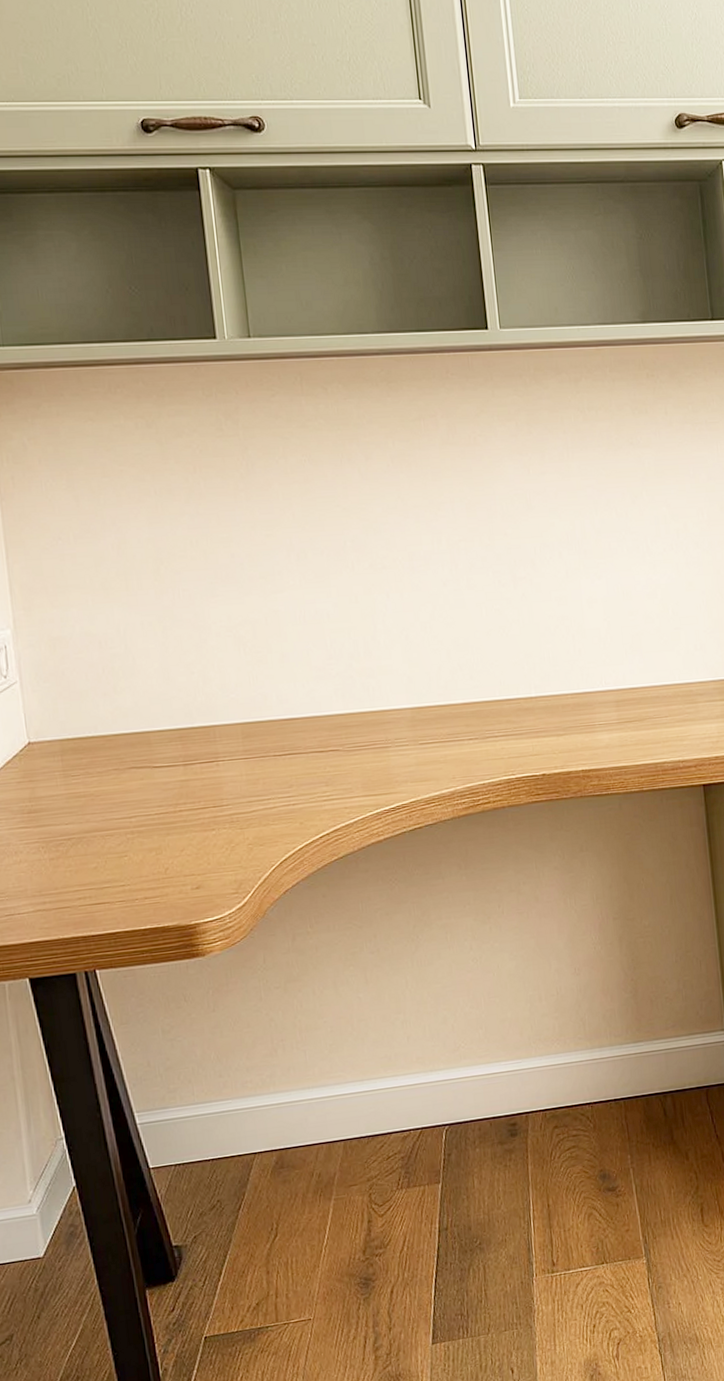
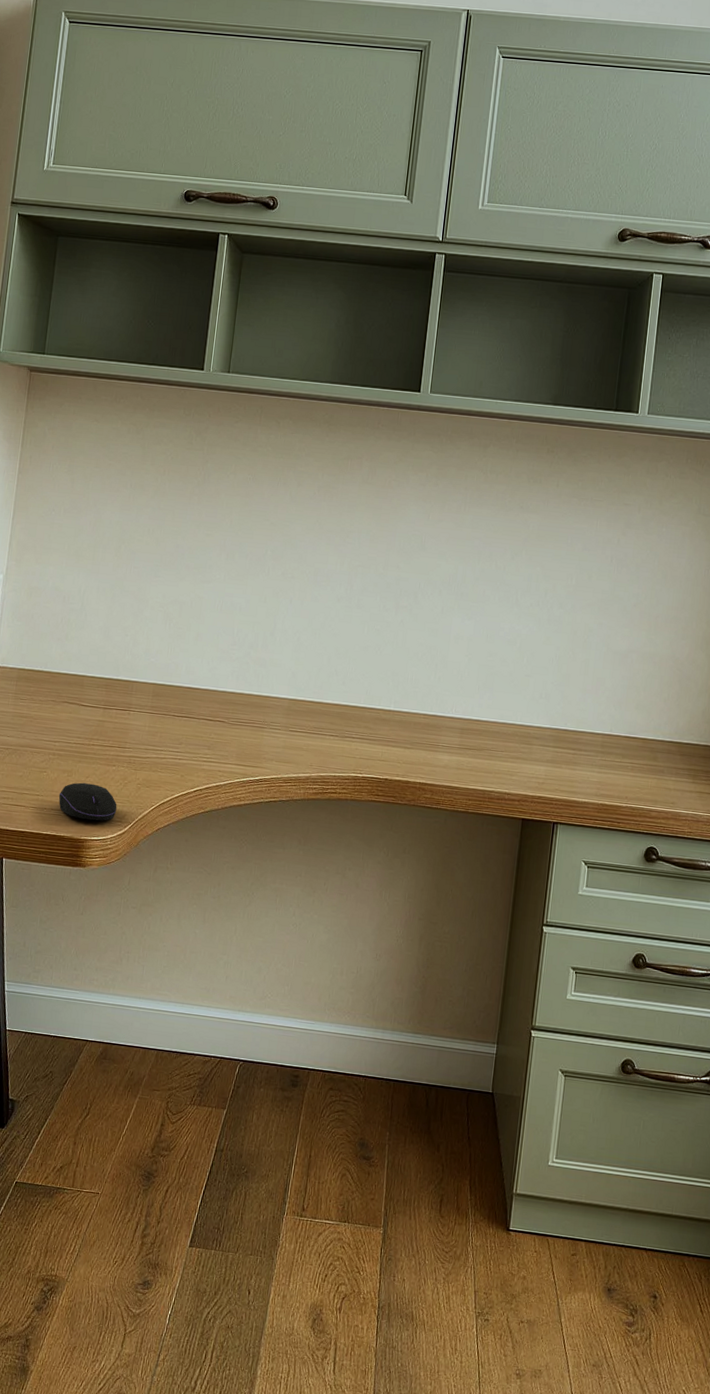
computer mouse: none [150,856,229,902] -> present [58,782,117,821]

